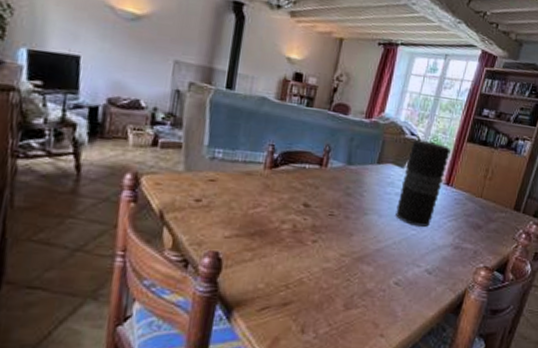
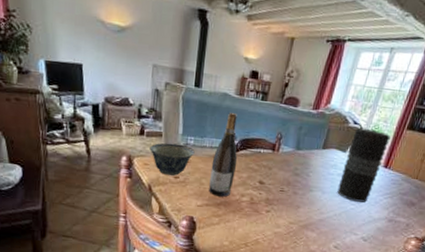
bowl: none [164,156,224,198] -> present [150,143,195,176]
wine bottle: none [240,119,278,225] -> present [209,112,238,197]

